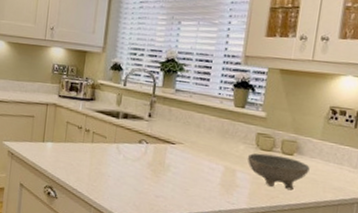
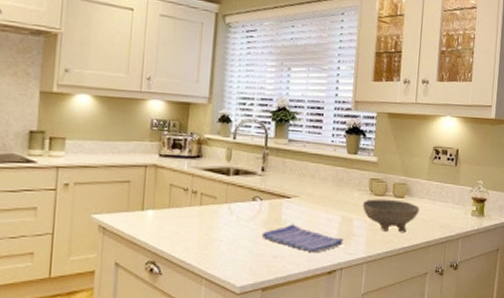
dish towel: none [146,168,226,198] -> present [261,224,343,253]

